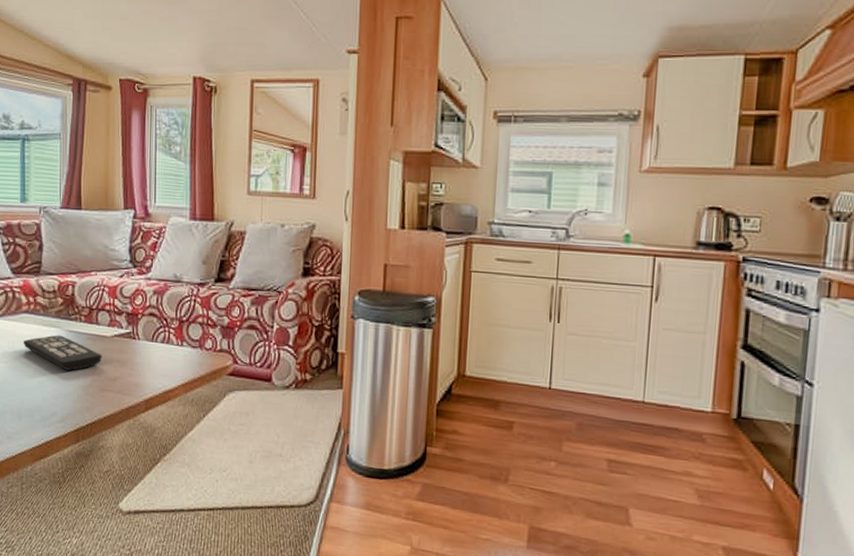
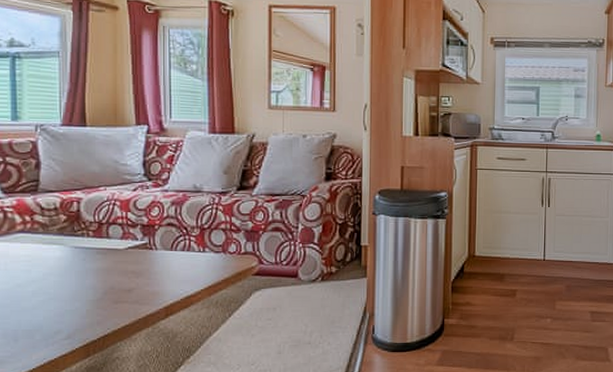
remote control: present [23,335,102,371] -> none [18,252,115,286]

